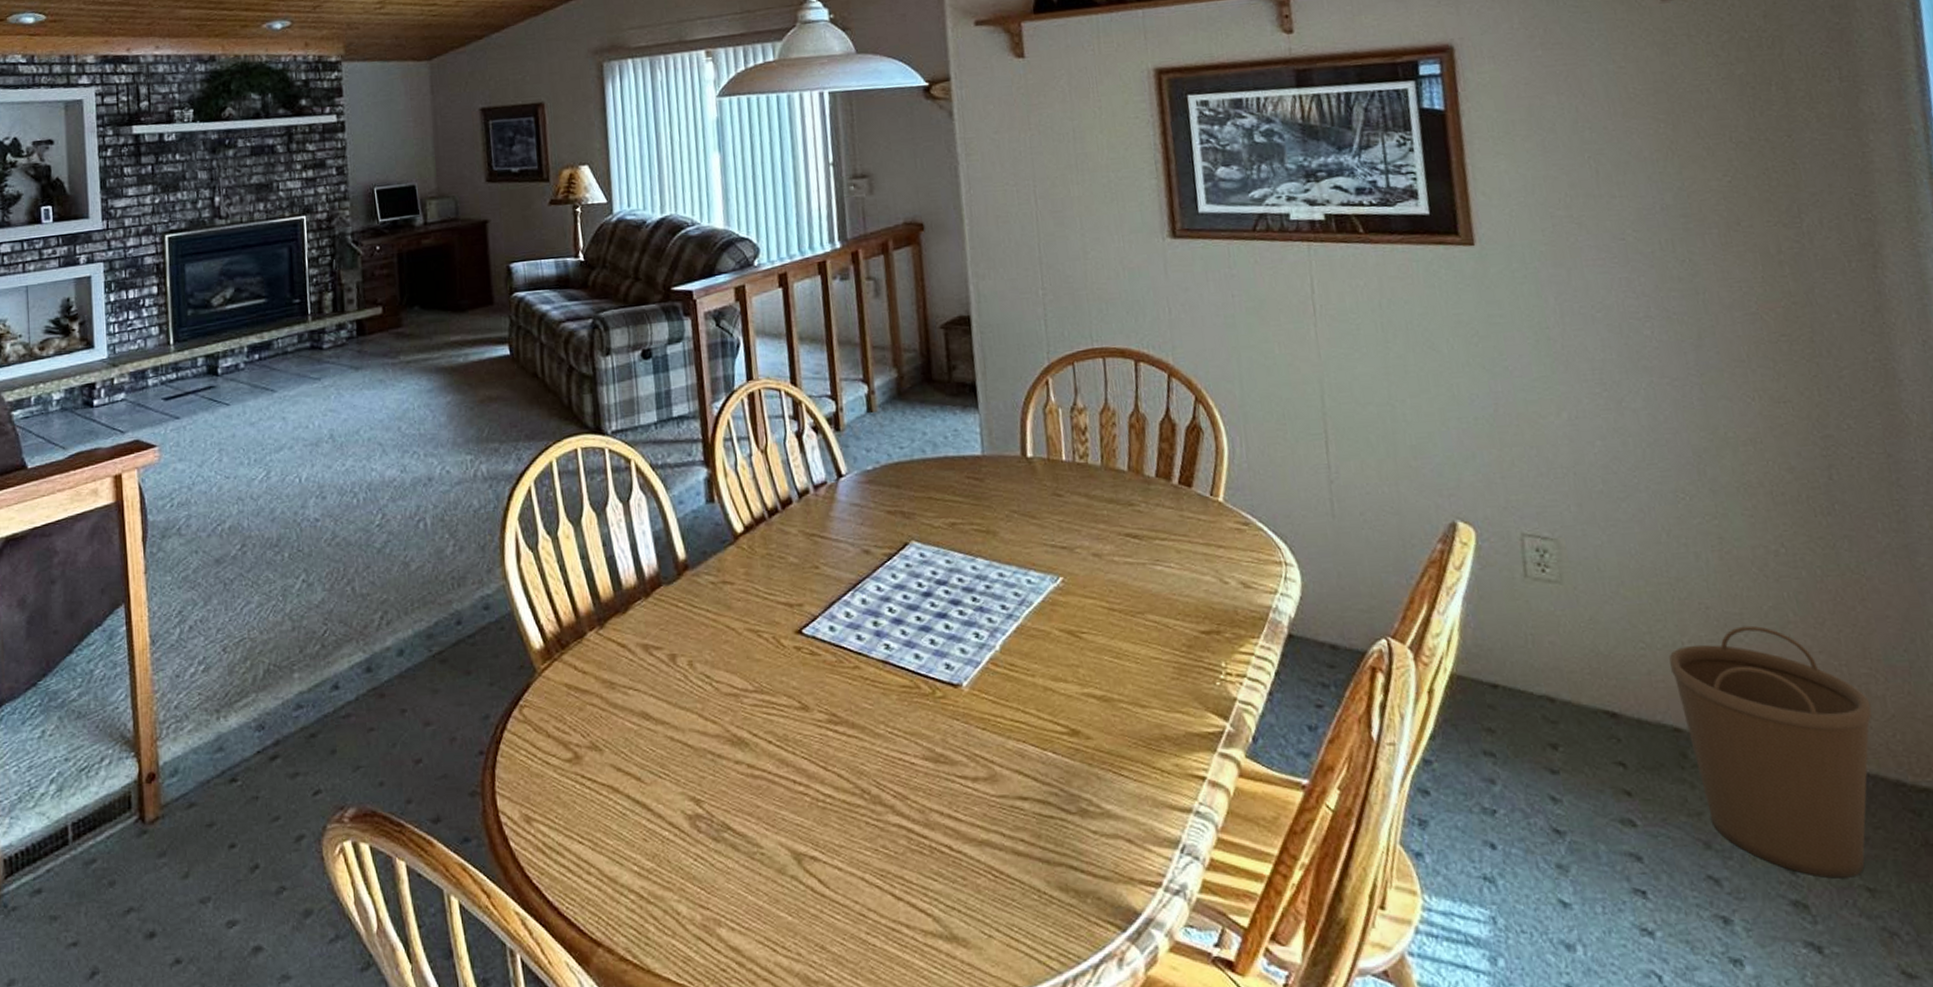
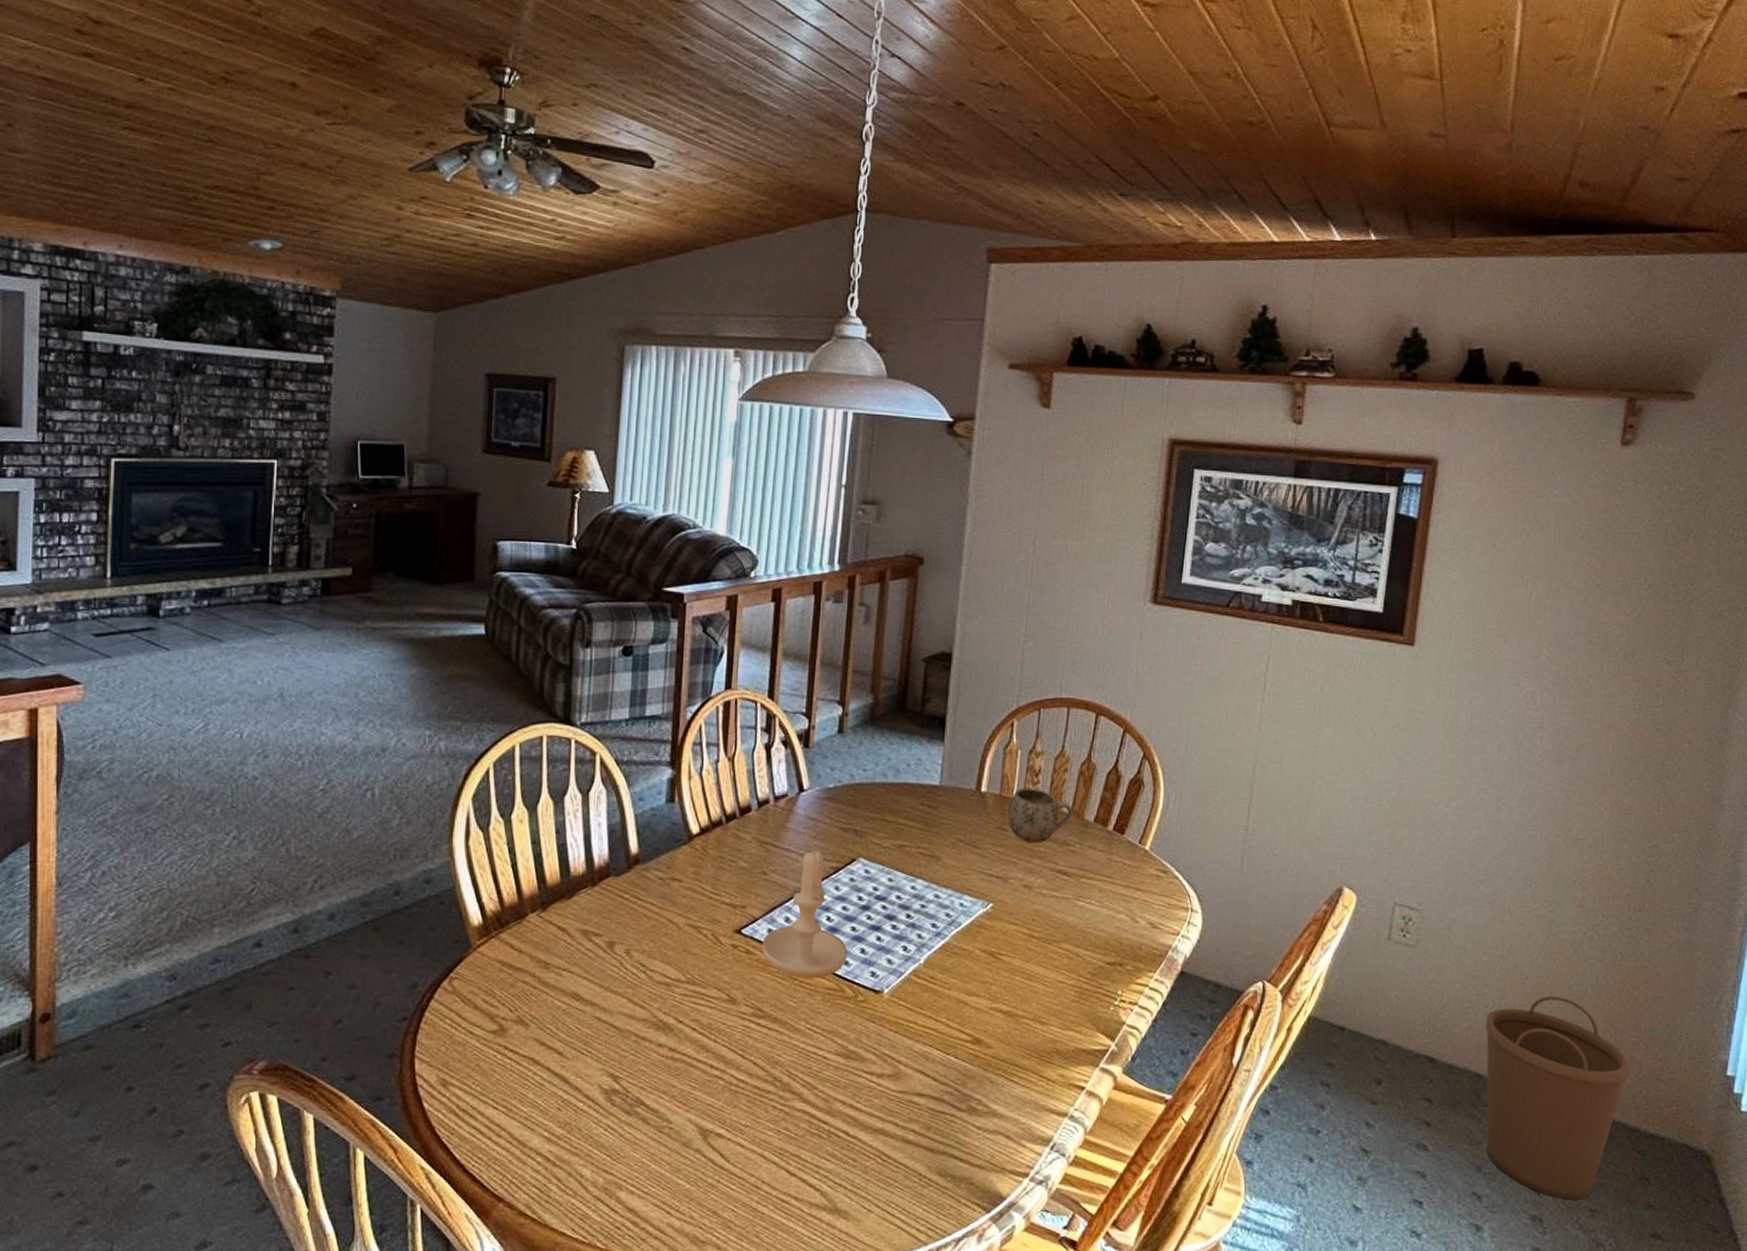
candle: none [825,534,918,678] -> present [761,846,848,979]
mug: none [1059,447,1132,508] -> present [1008,787,1073,844]

